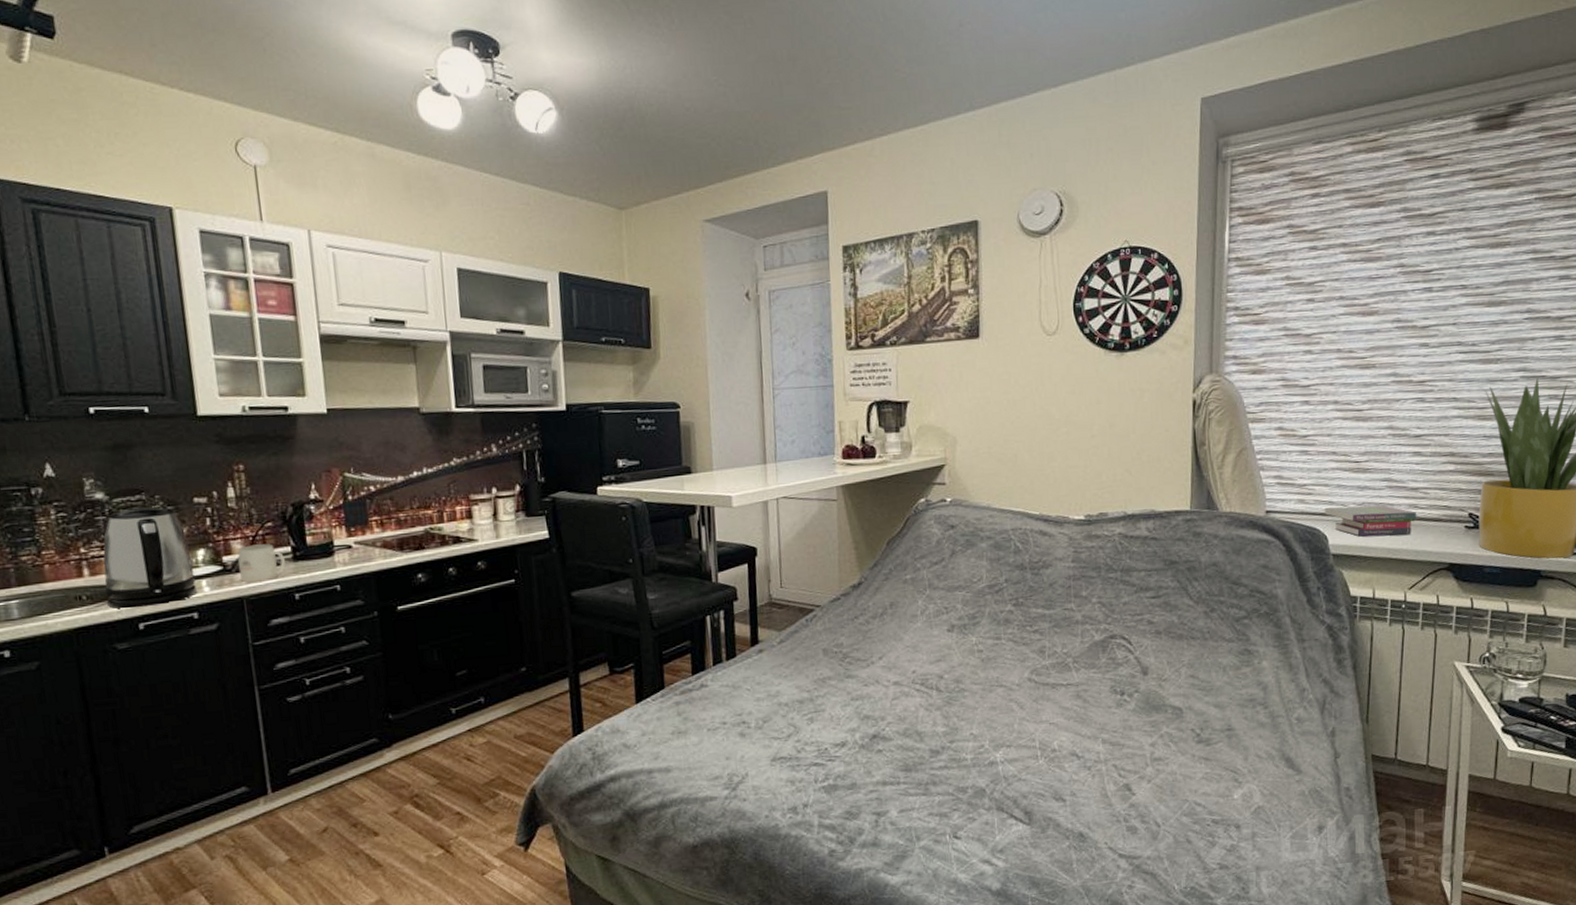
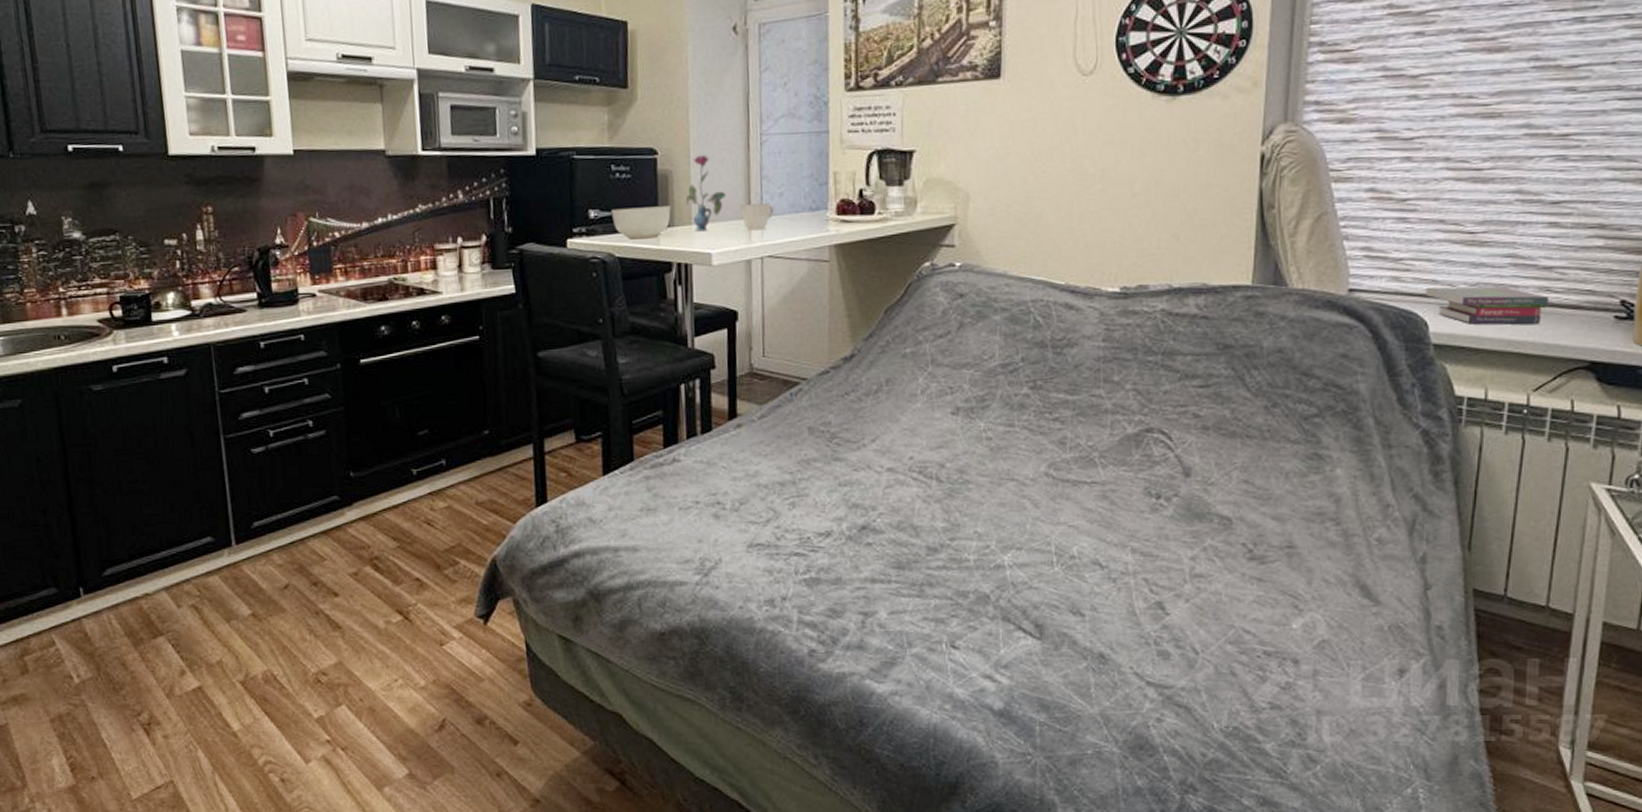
kettle: present [103,507,197,609] -> none [80,248,167,351]
mug: present [237,544,286,583] -> none [205,289,251,329]
bowl: none [638,454,694,487] -> present [611,206,671,241]
vase: none [707,408,743,477] -> present [685,155,726,232]
cup: none [756,449,787,475] -> present [740,202,774,231]

